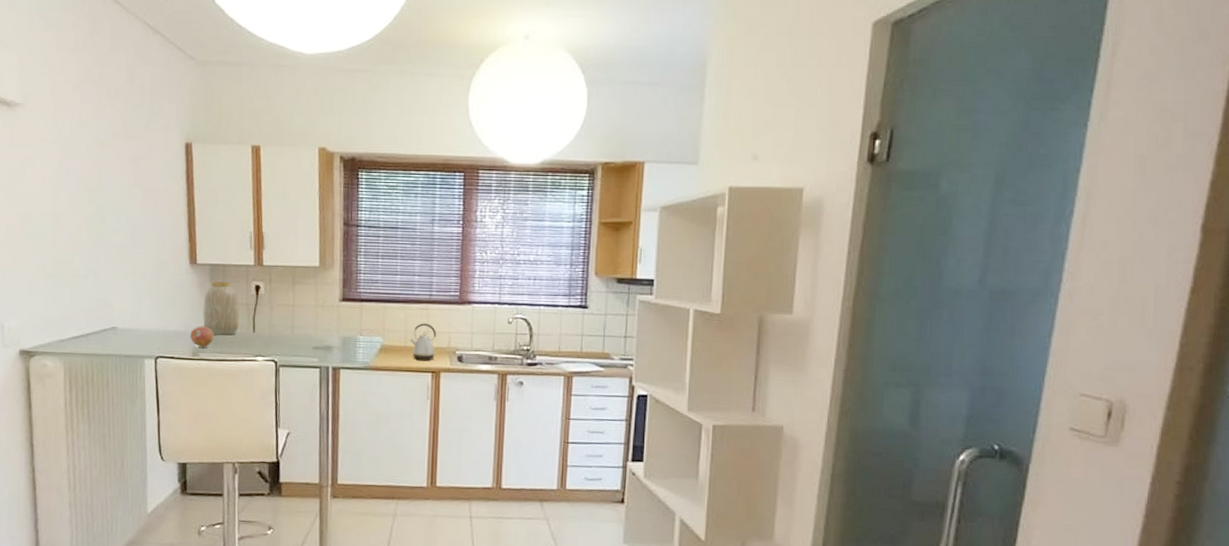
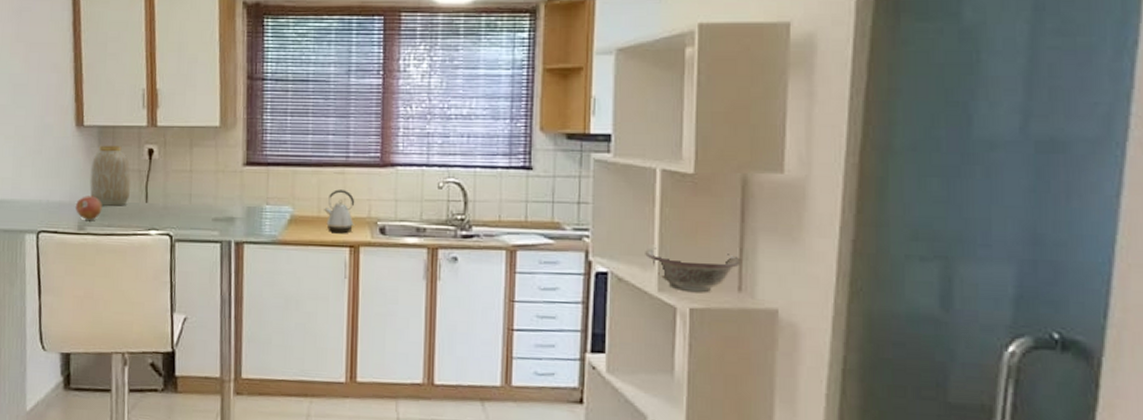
decorative bowl: none [678,375,755,413] -> present [645,248,741,293]

